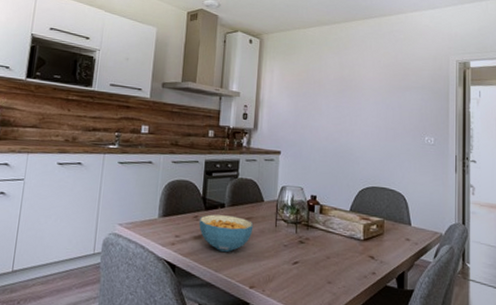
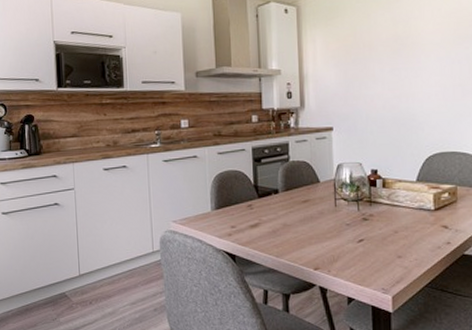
cereal bowl: present [199,214,254,252] -> none [253,201,312,237]

